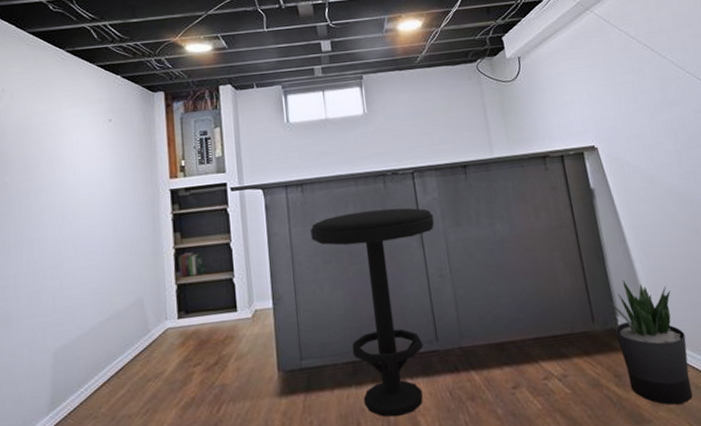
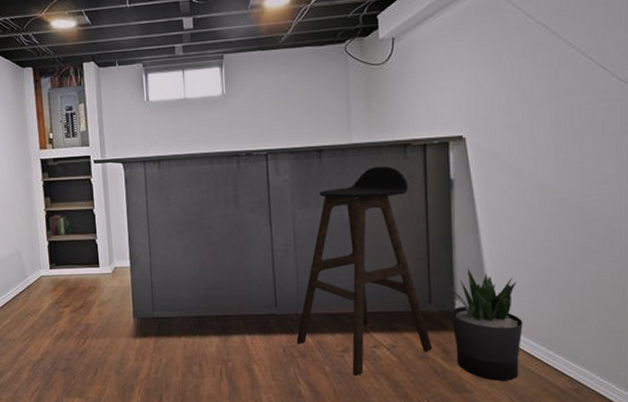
bar stool: present [310,208,434,417] -> none [165,187,283,364]
bar stool: none [462,179,605,417] -> present [296,166,433,376]

